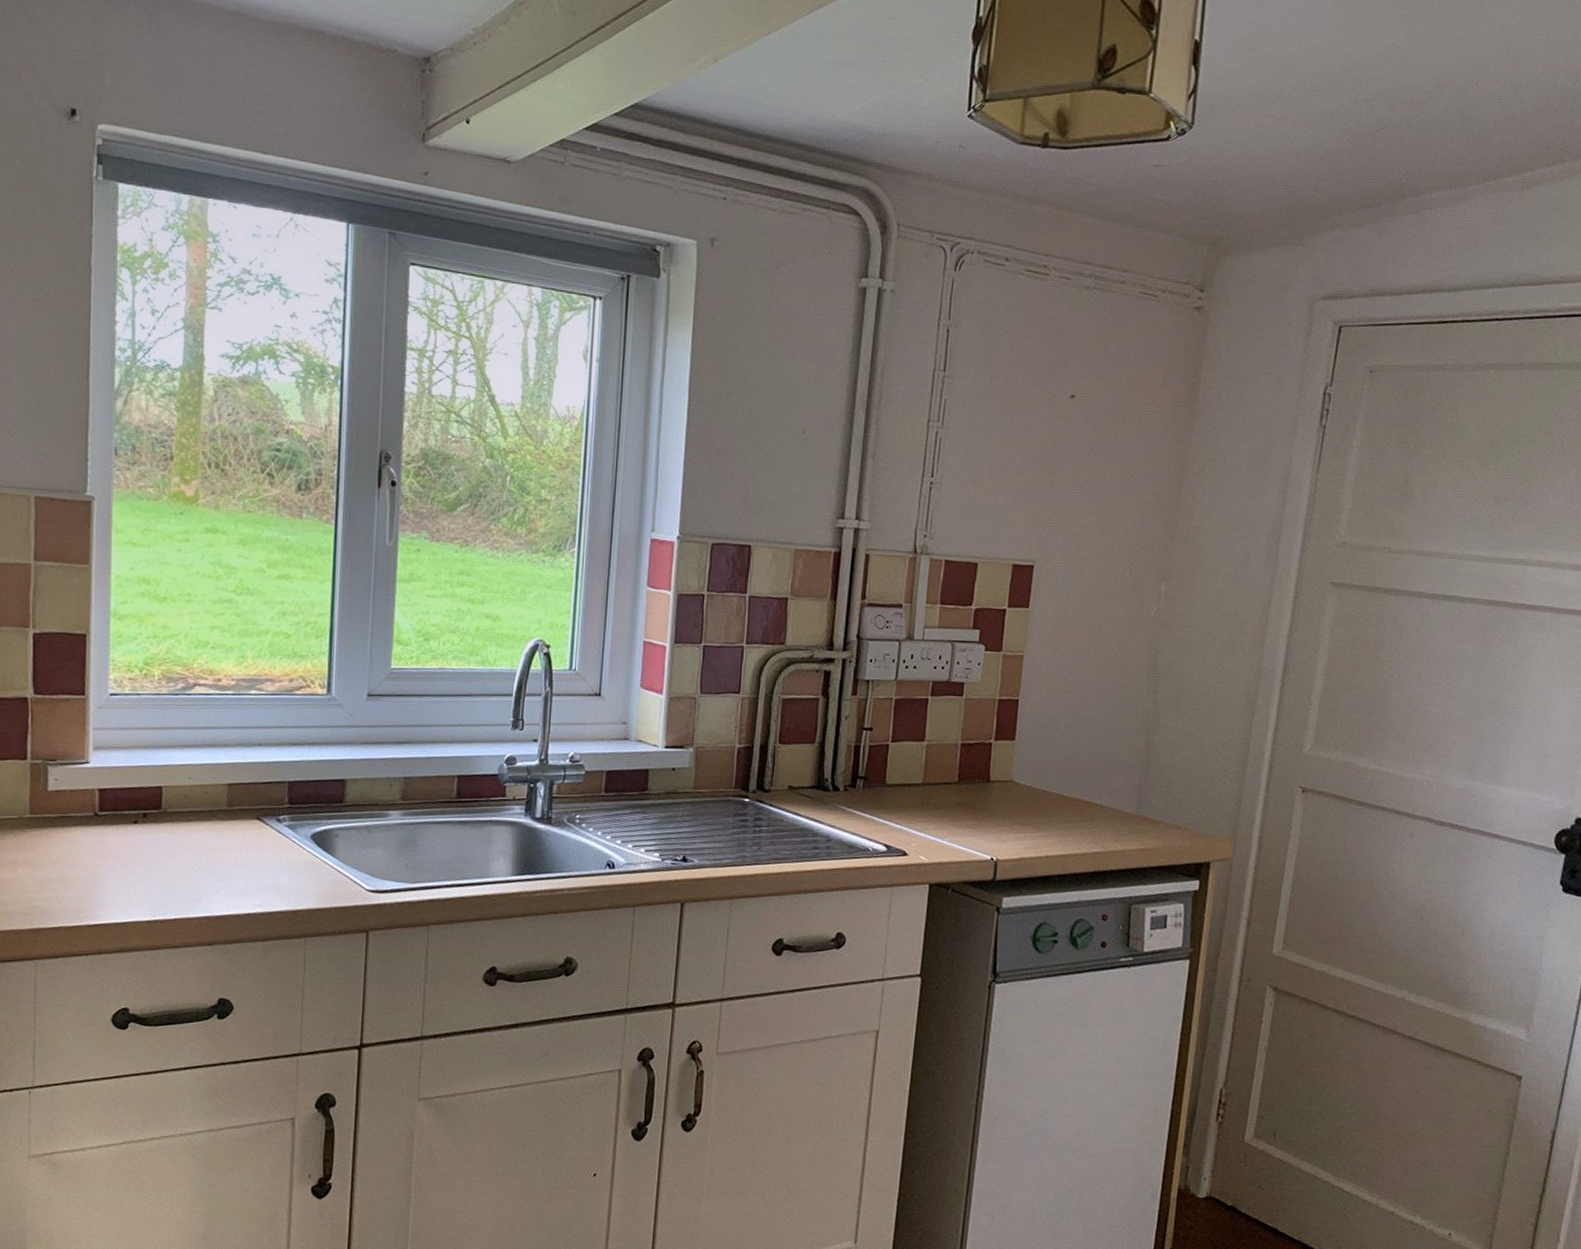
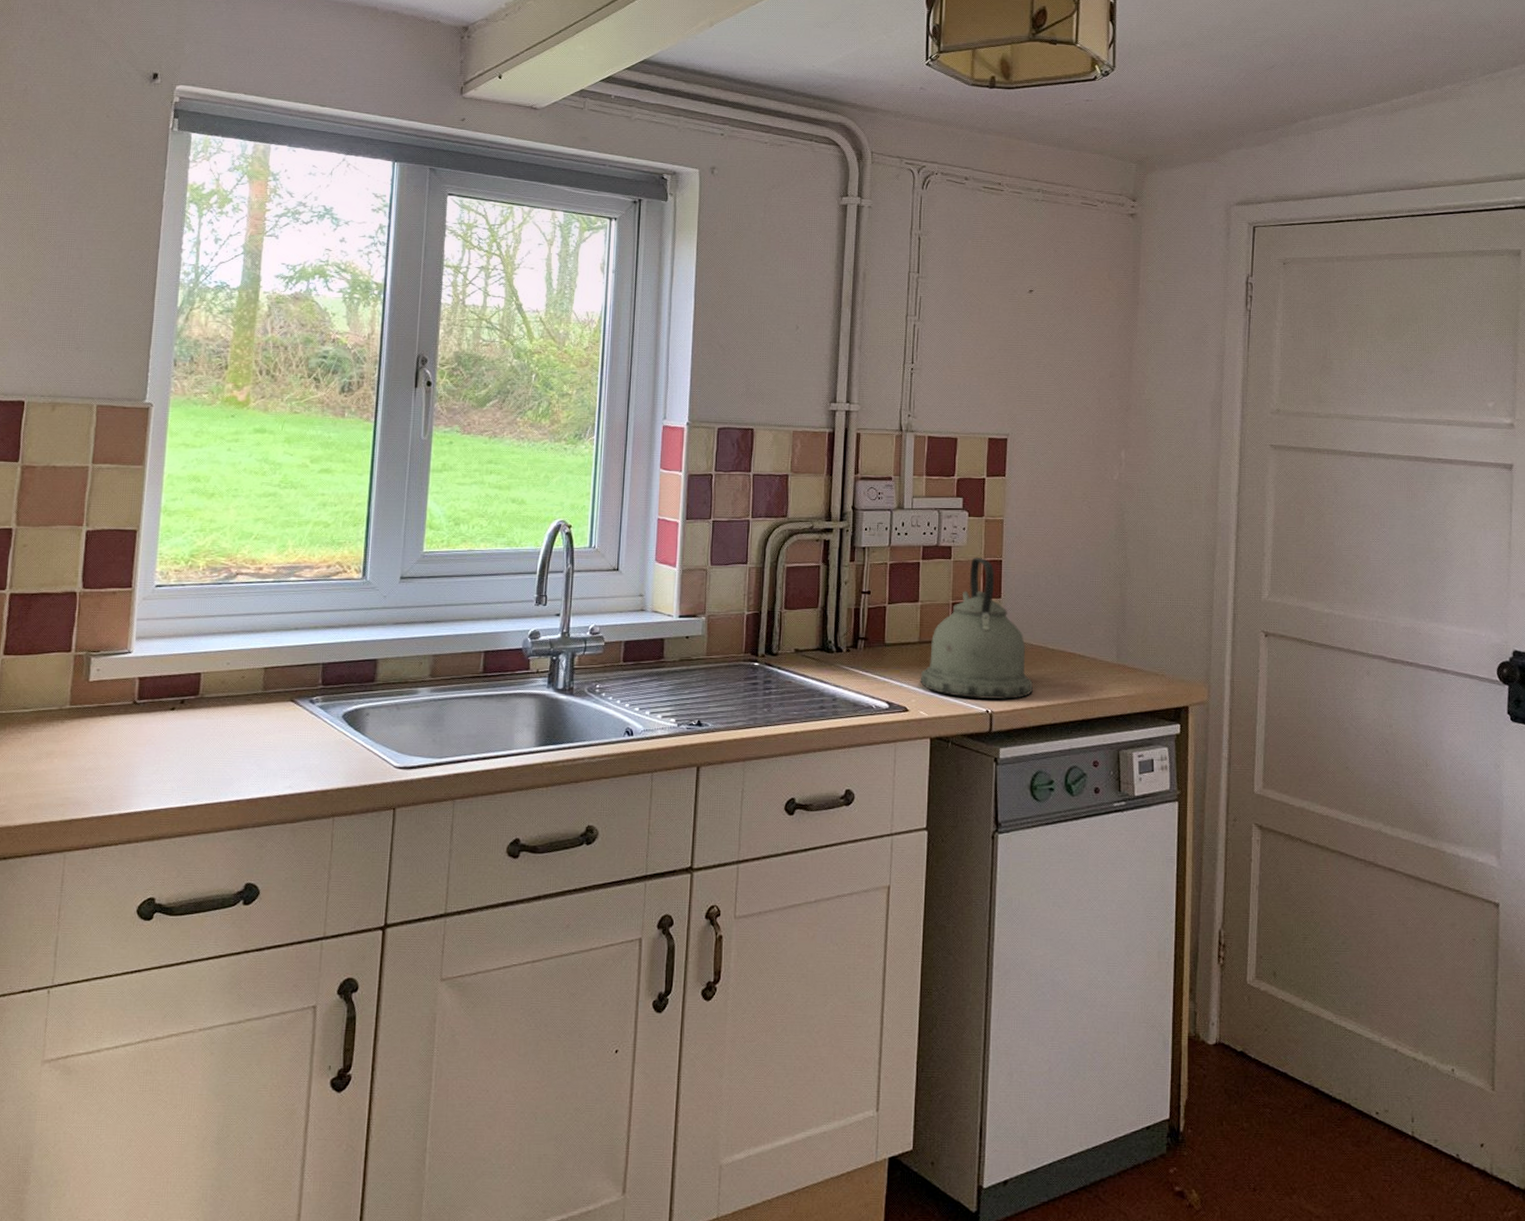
kettle: none [921,695,1043,848] -> present [920,557,1033,700]

